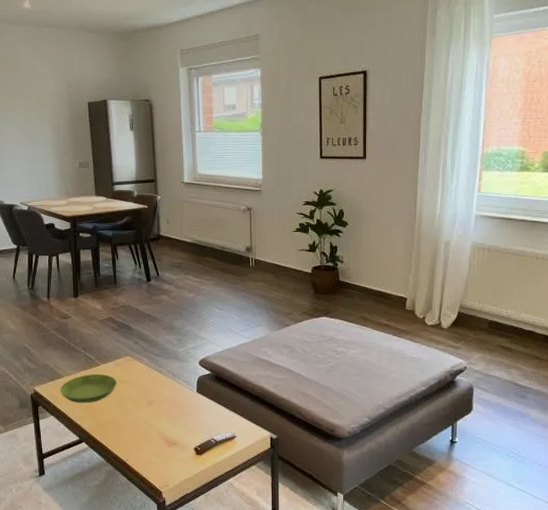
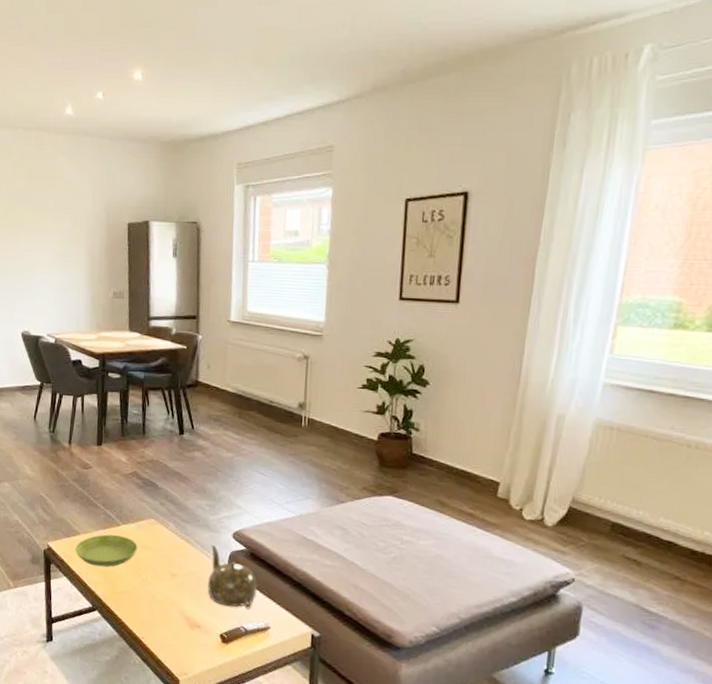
teapot: none [181,372,223,423] -> present [208,544,257,609]

